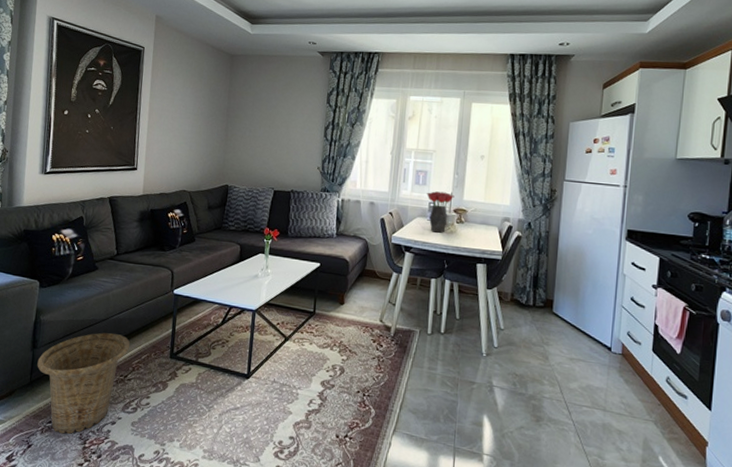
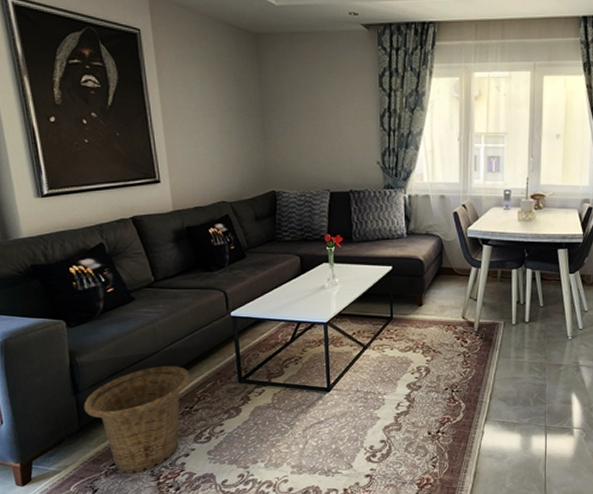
bouquet: present [427,191,455,233] -> none [501,178,531,221]

